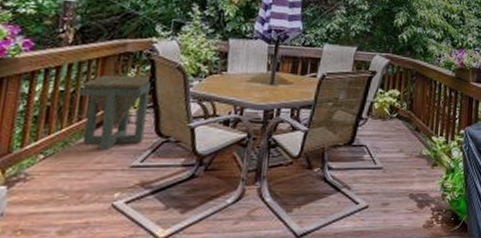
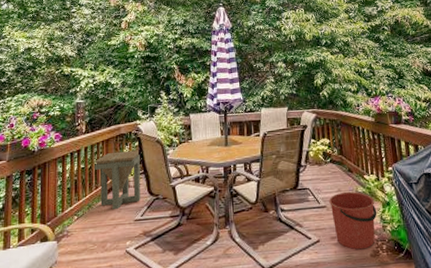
bucket: none [387,154,439,219] -> present [329,192,377,250]

